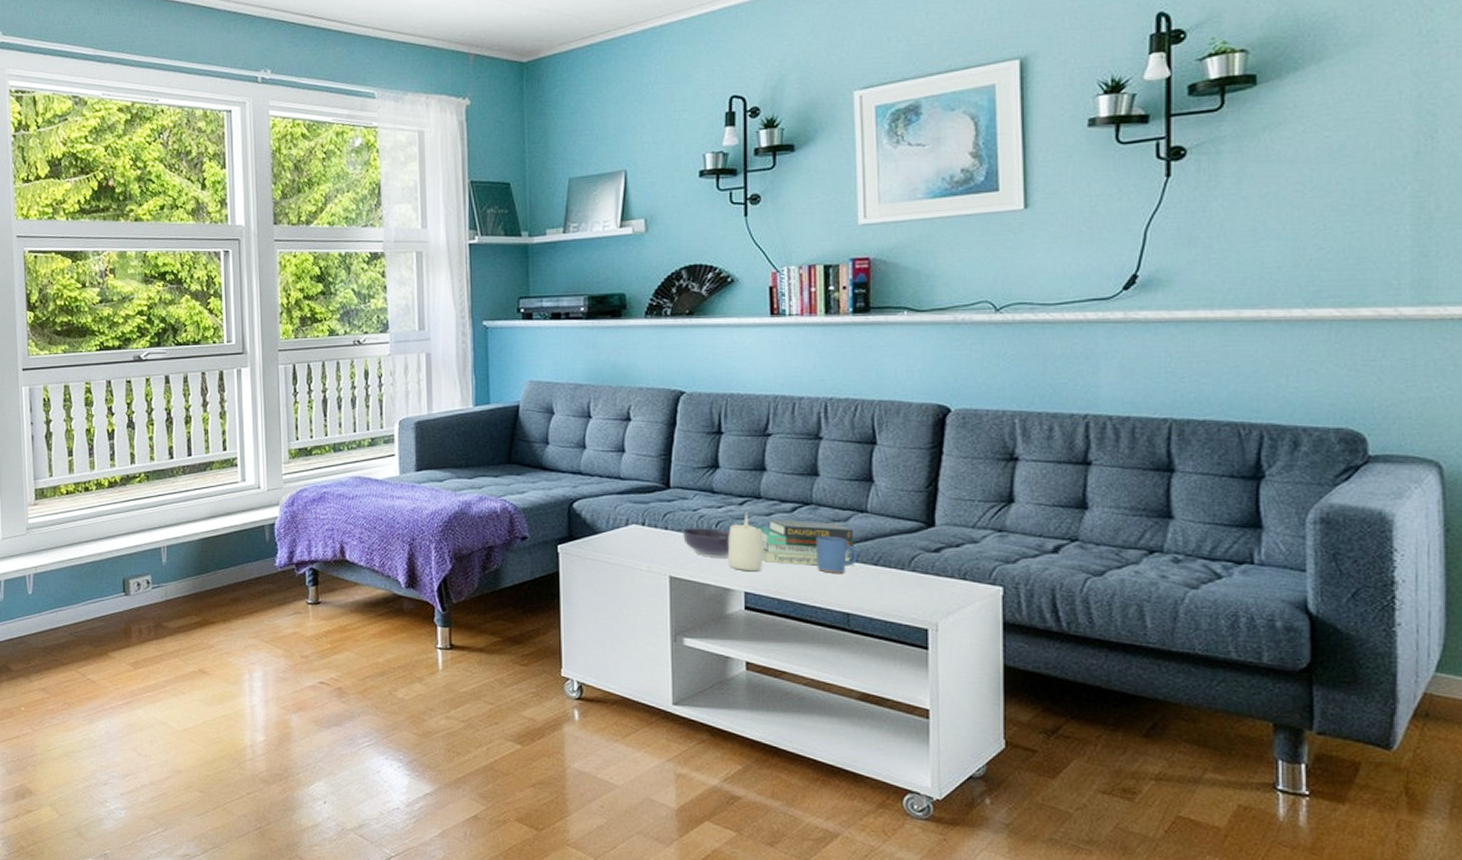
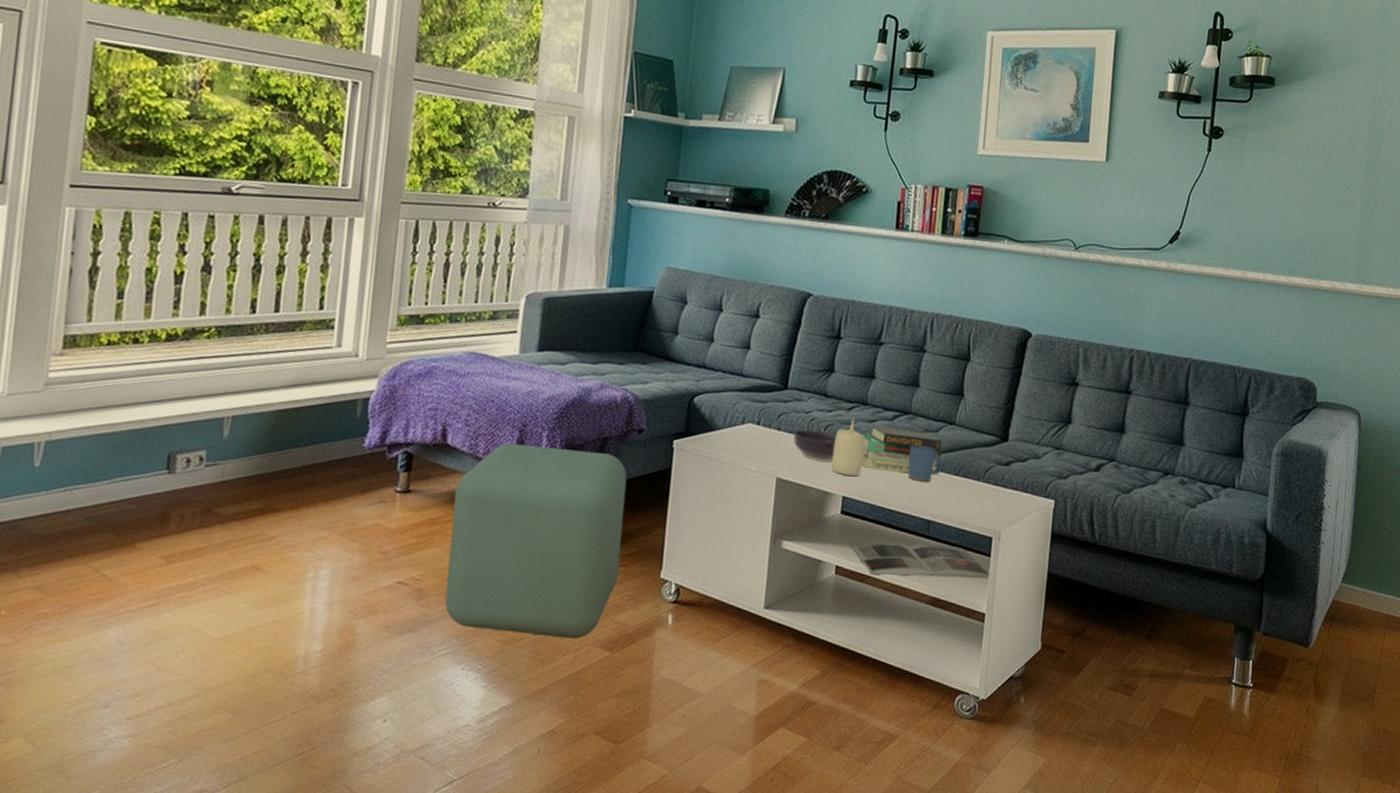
cube: none [358,556,519,733] -> present [445,443,627,639]
magazine: none [759,636,930,673] -> present [849,541,990,579]

